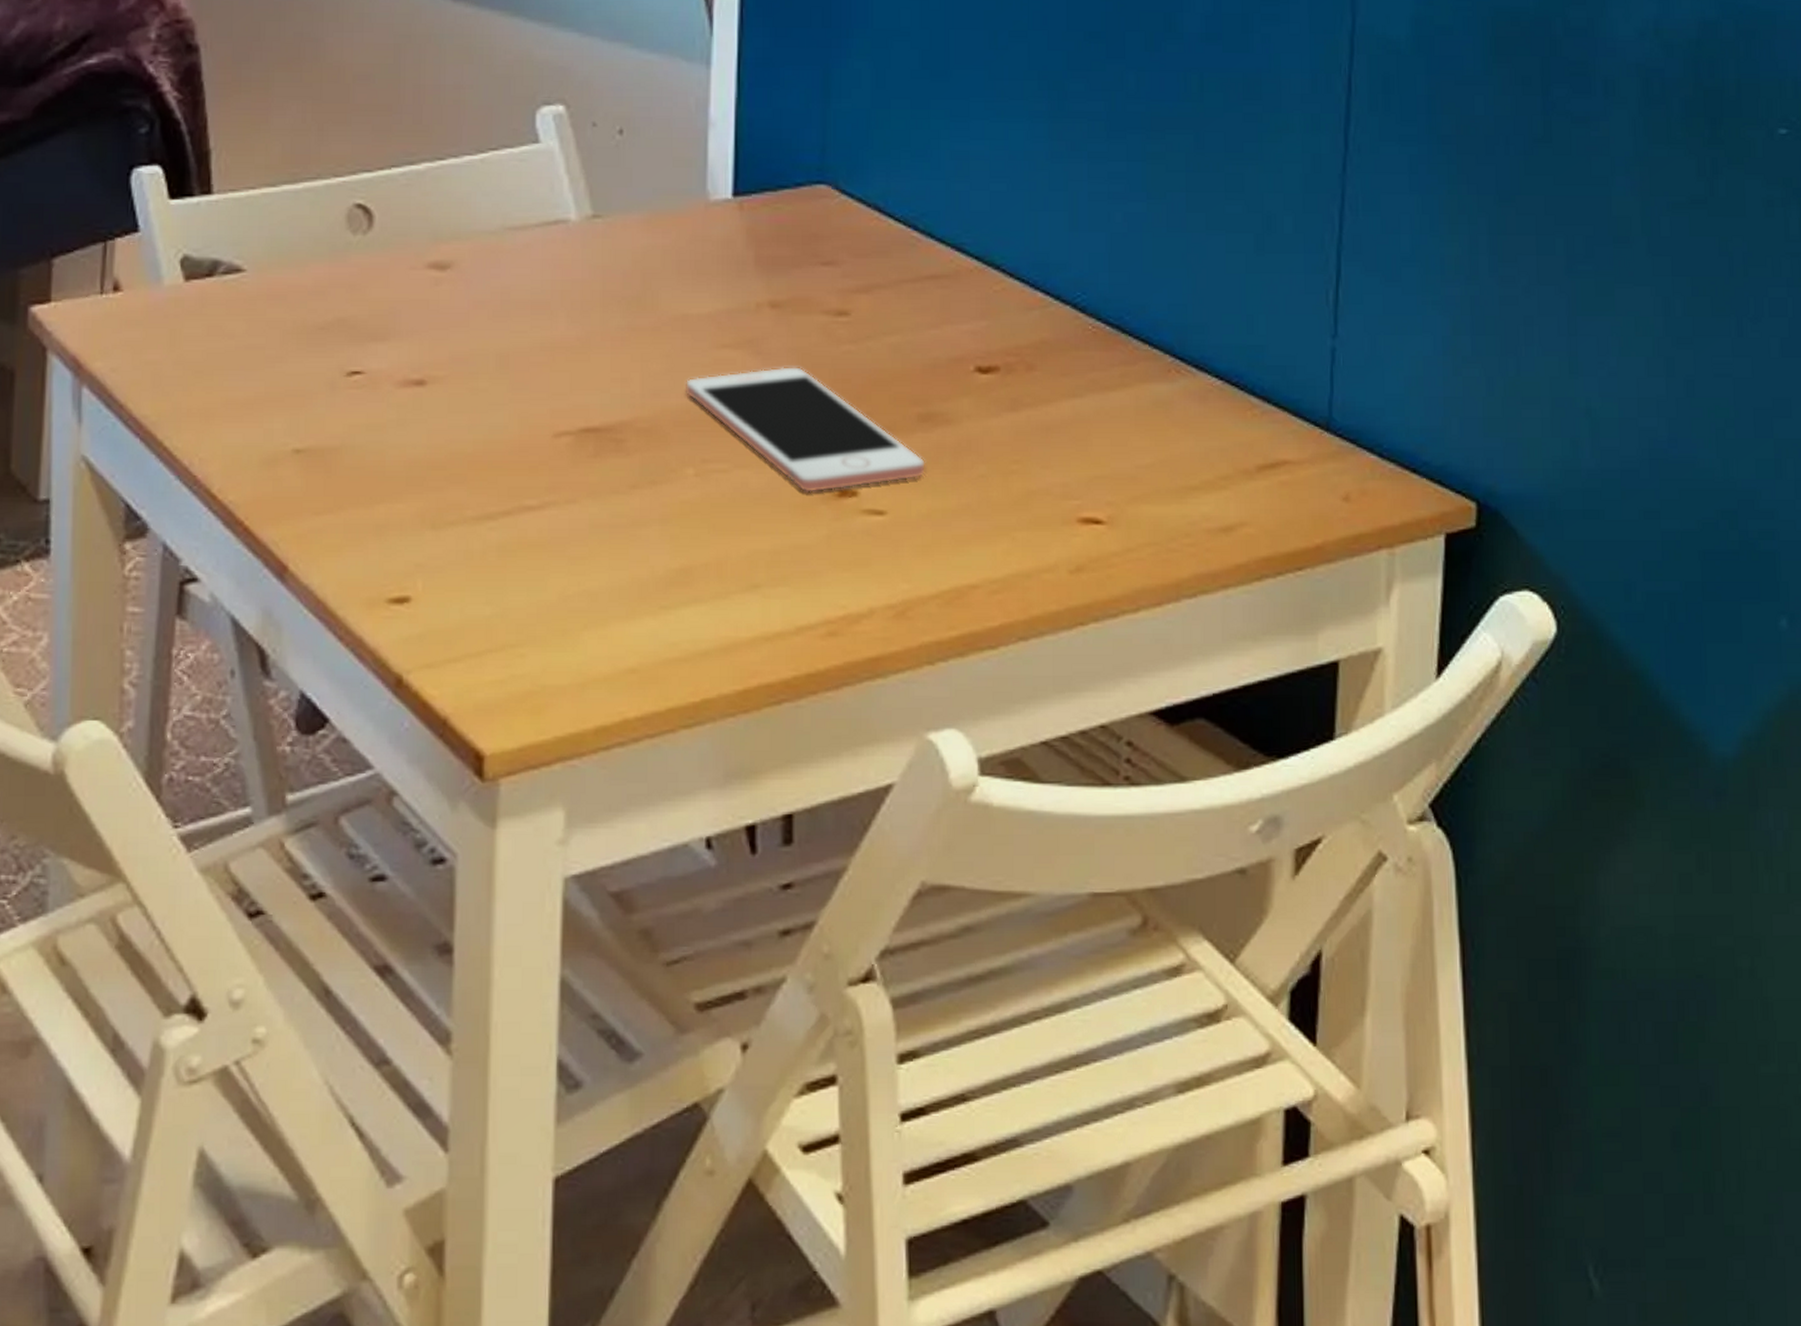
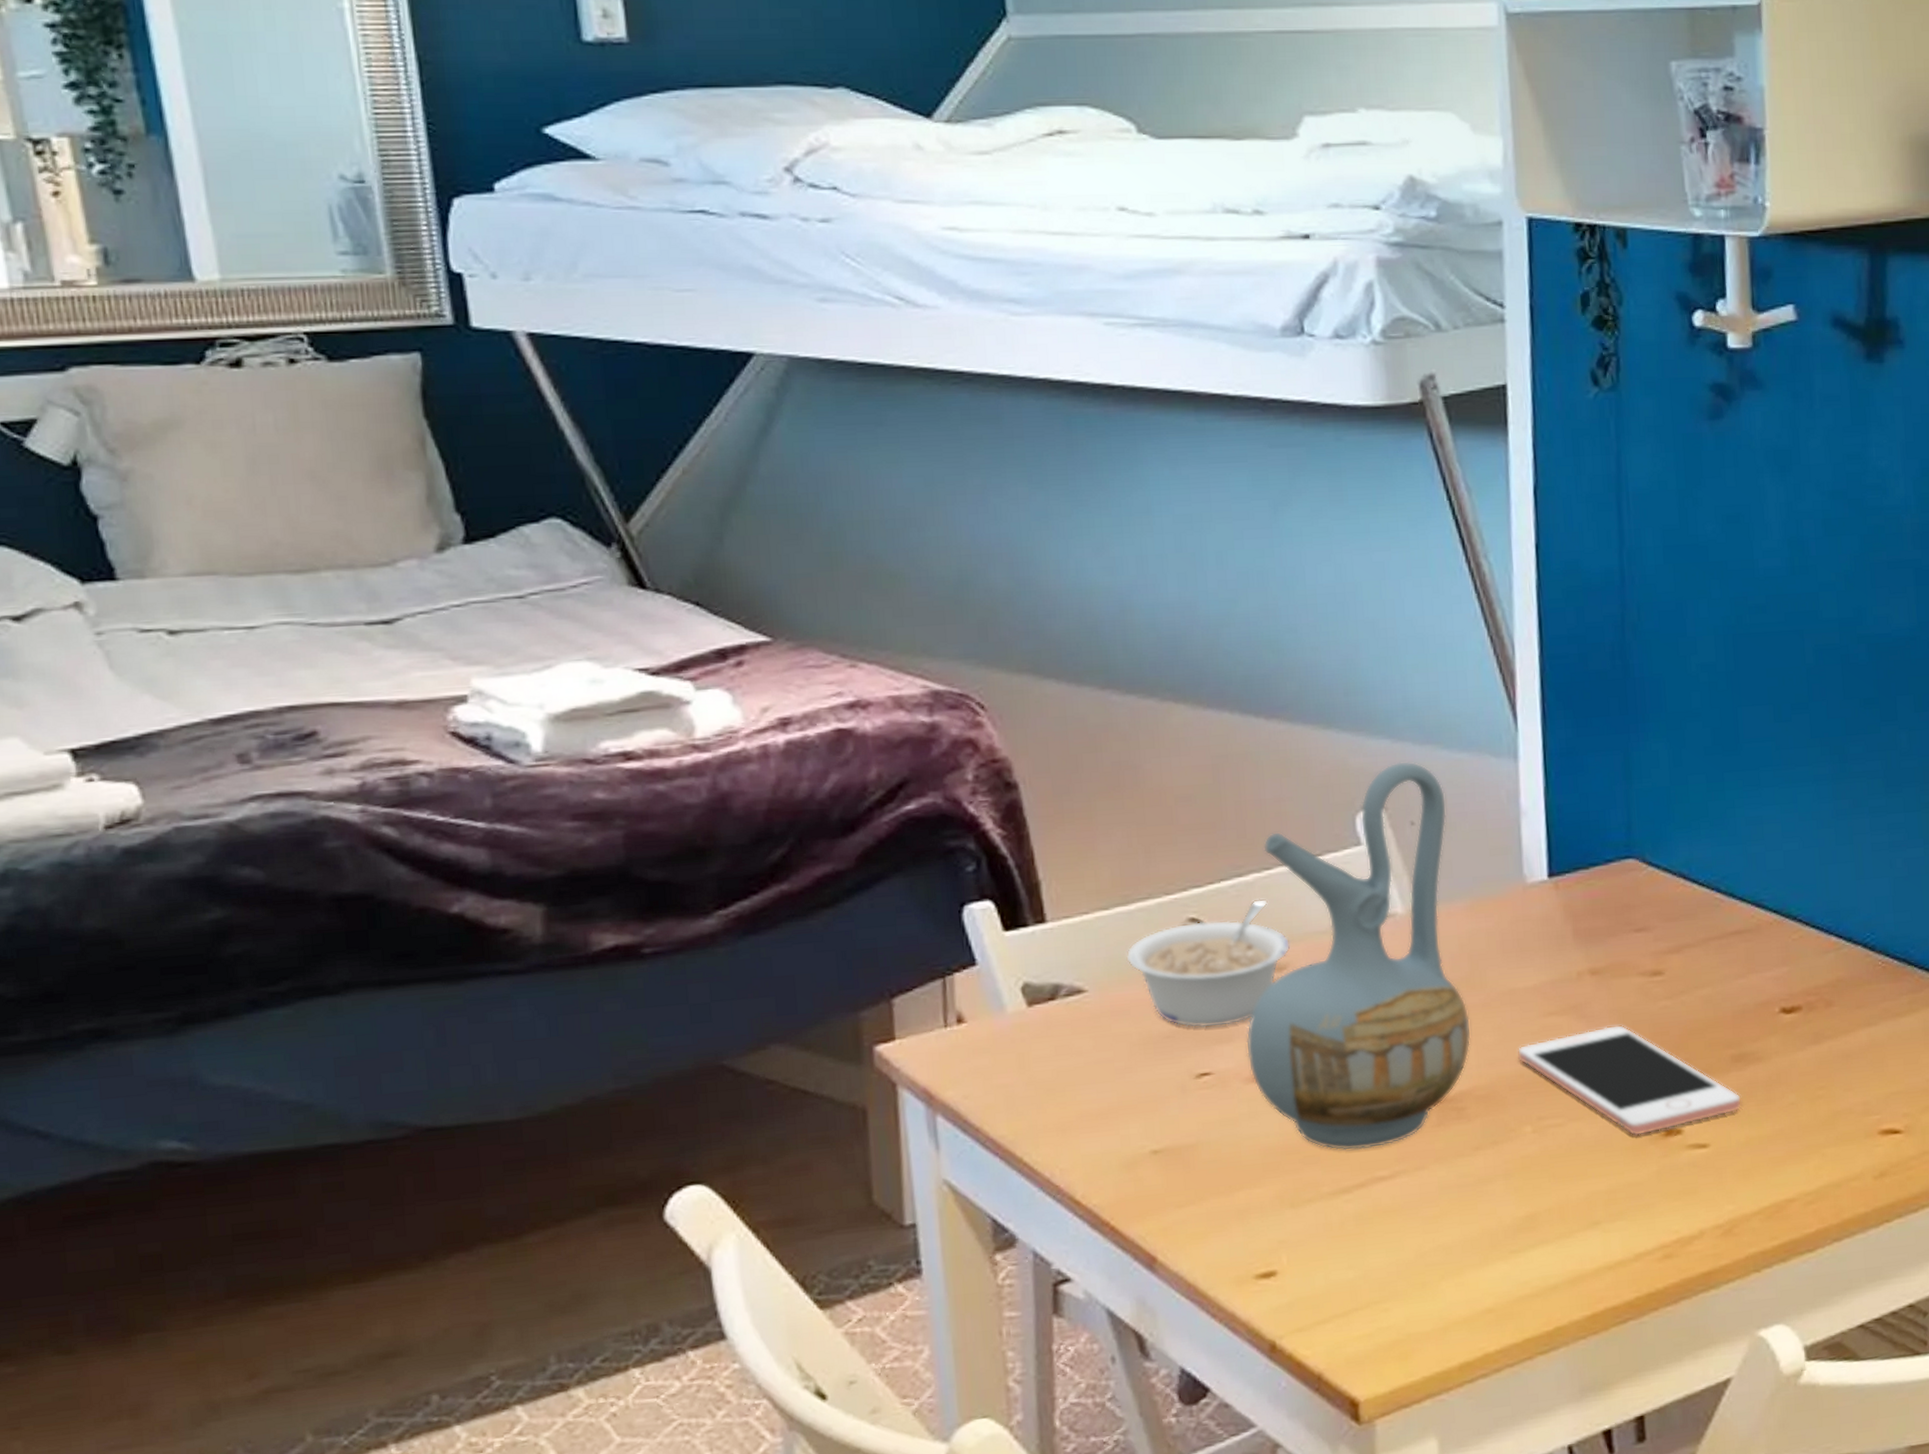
legume: none [288,190,457,323] -> present [1126,898,1291,1028]
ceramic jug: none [401,58,638,474] -> present [1246,761,1472,1151]

